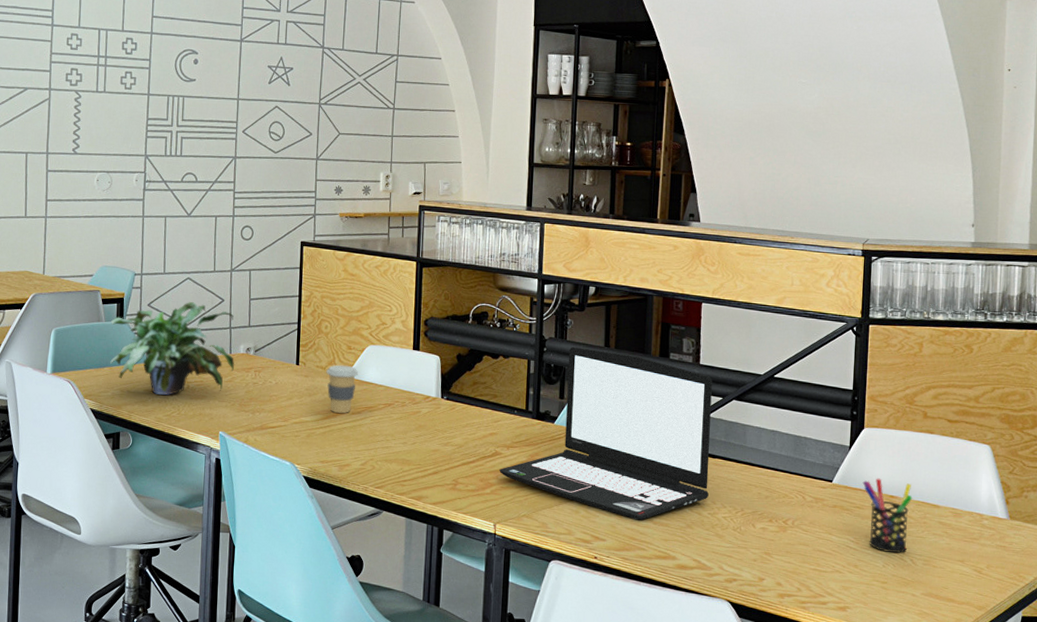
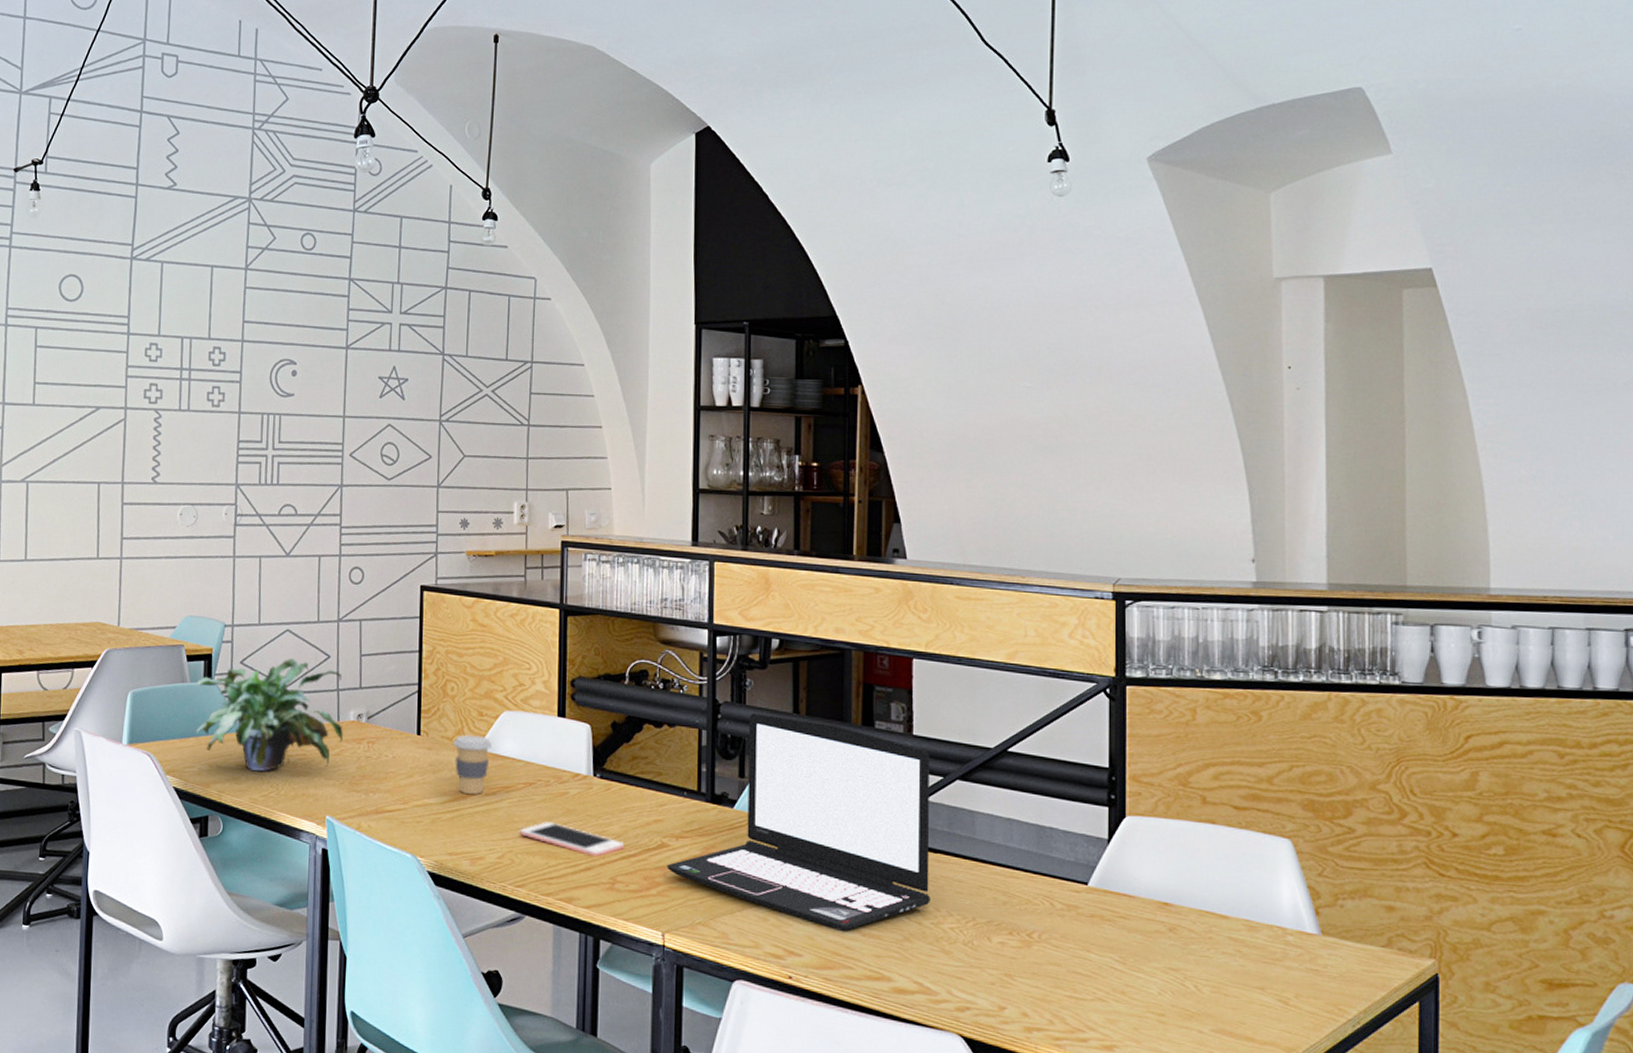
cell phone: none [380,435,465,464] -> present [520,822,625,857]
pen holder: present [862,478,913,554] -> none [1127,880,1193,978]

